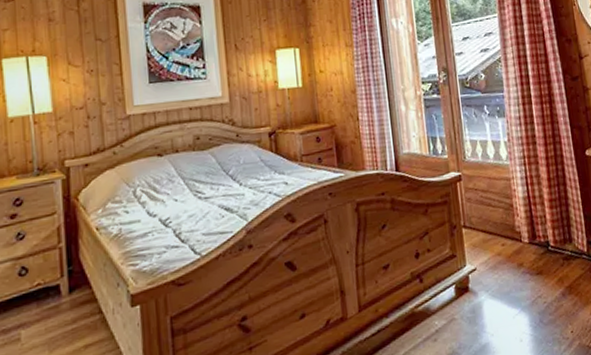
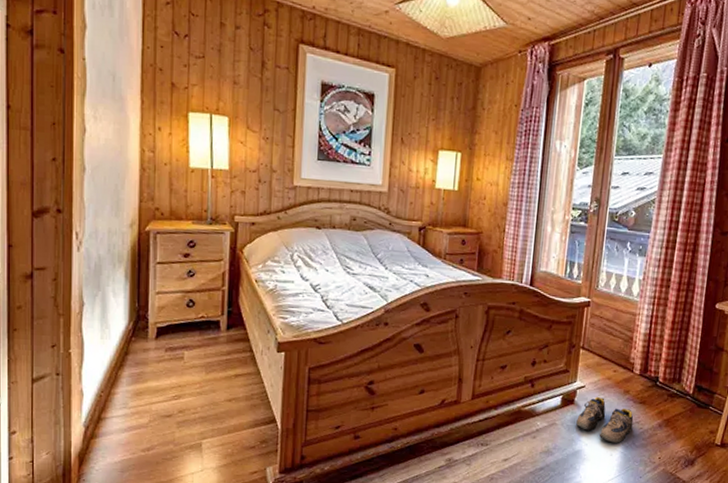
shoe: none [476,277,537,327] -> present [576,396,634,443]

